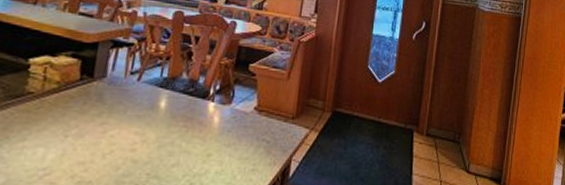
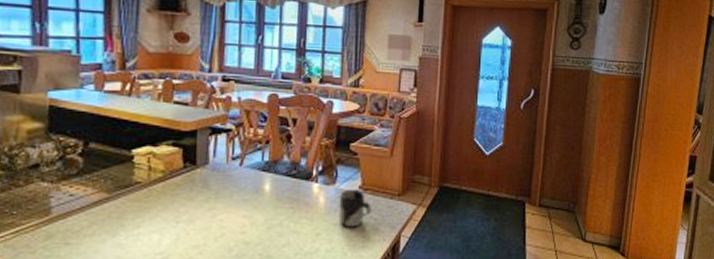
cup: none [231,109,265,150] -> present [338,188,372,228]

